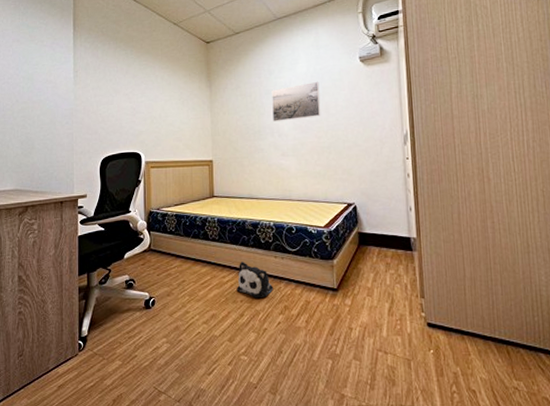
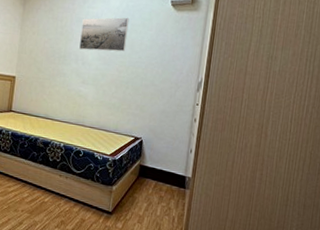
plush toy: present [236,262,274,299] -> none [19,175,54,211]

